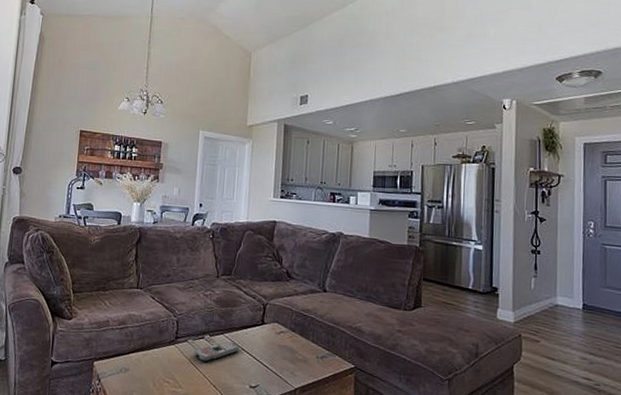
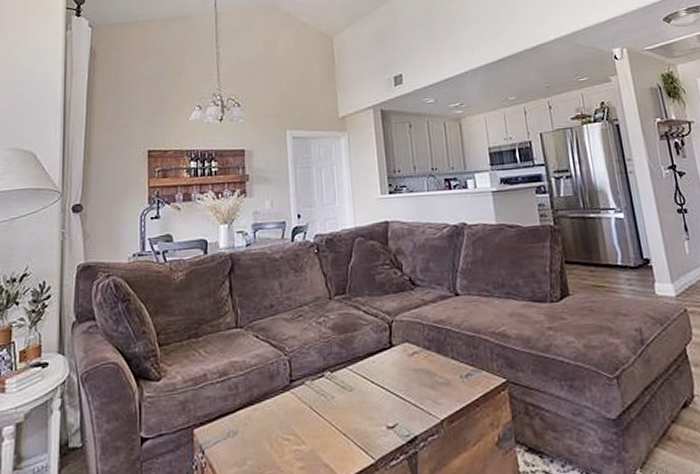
remote control: present [193,341,240,362] -> none [314,375,369,407]

